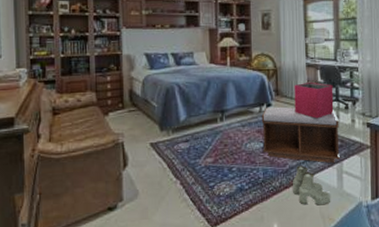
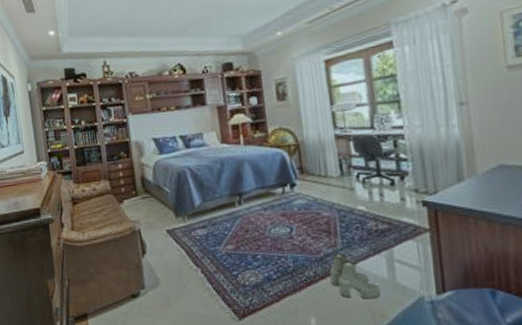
bench: present [261,106,340,164] -> none [285,186,389,251]
storage bin: present [294,81,334,119] -> none [321,155,376,198]

